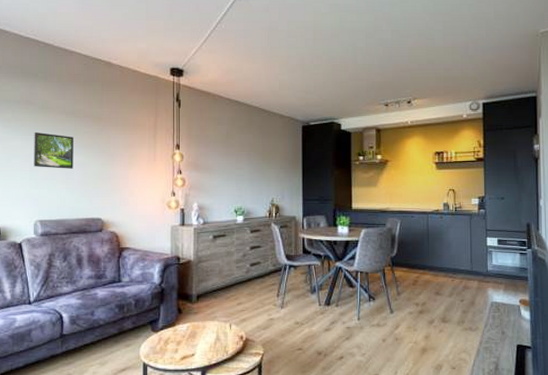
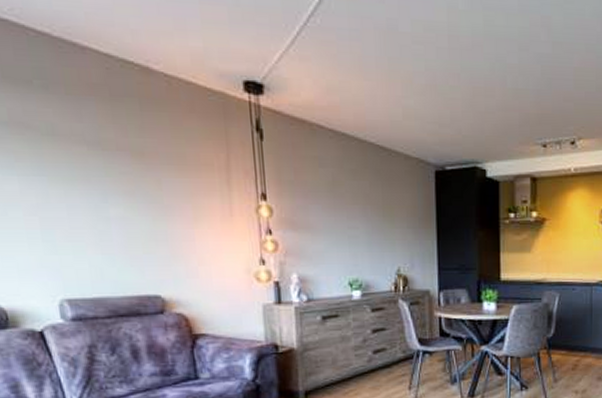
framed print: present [34,131,73,169] -> none [39,170,110,226]

